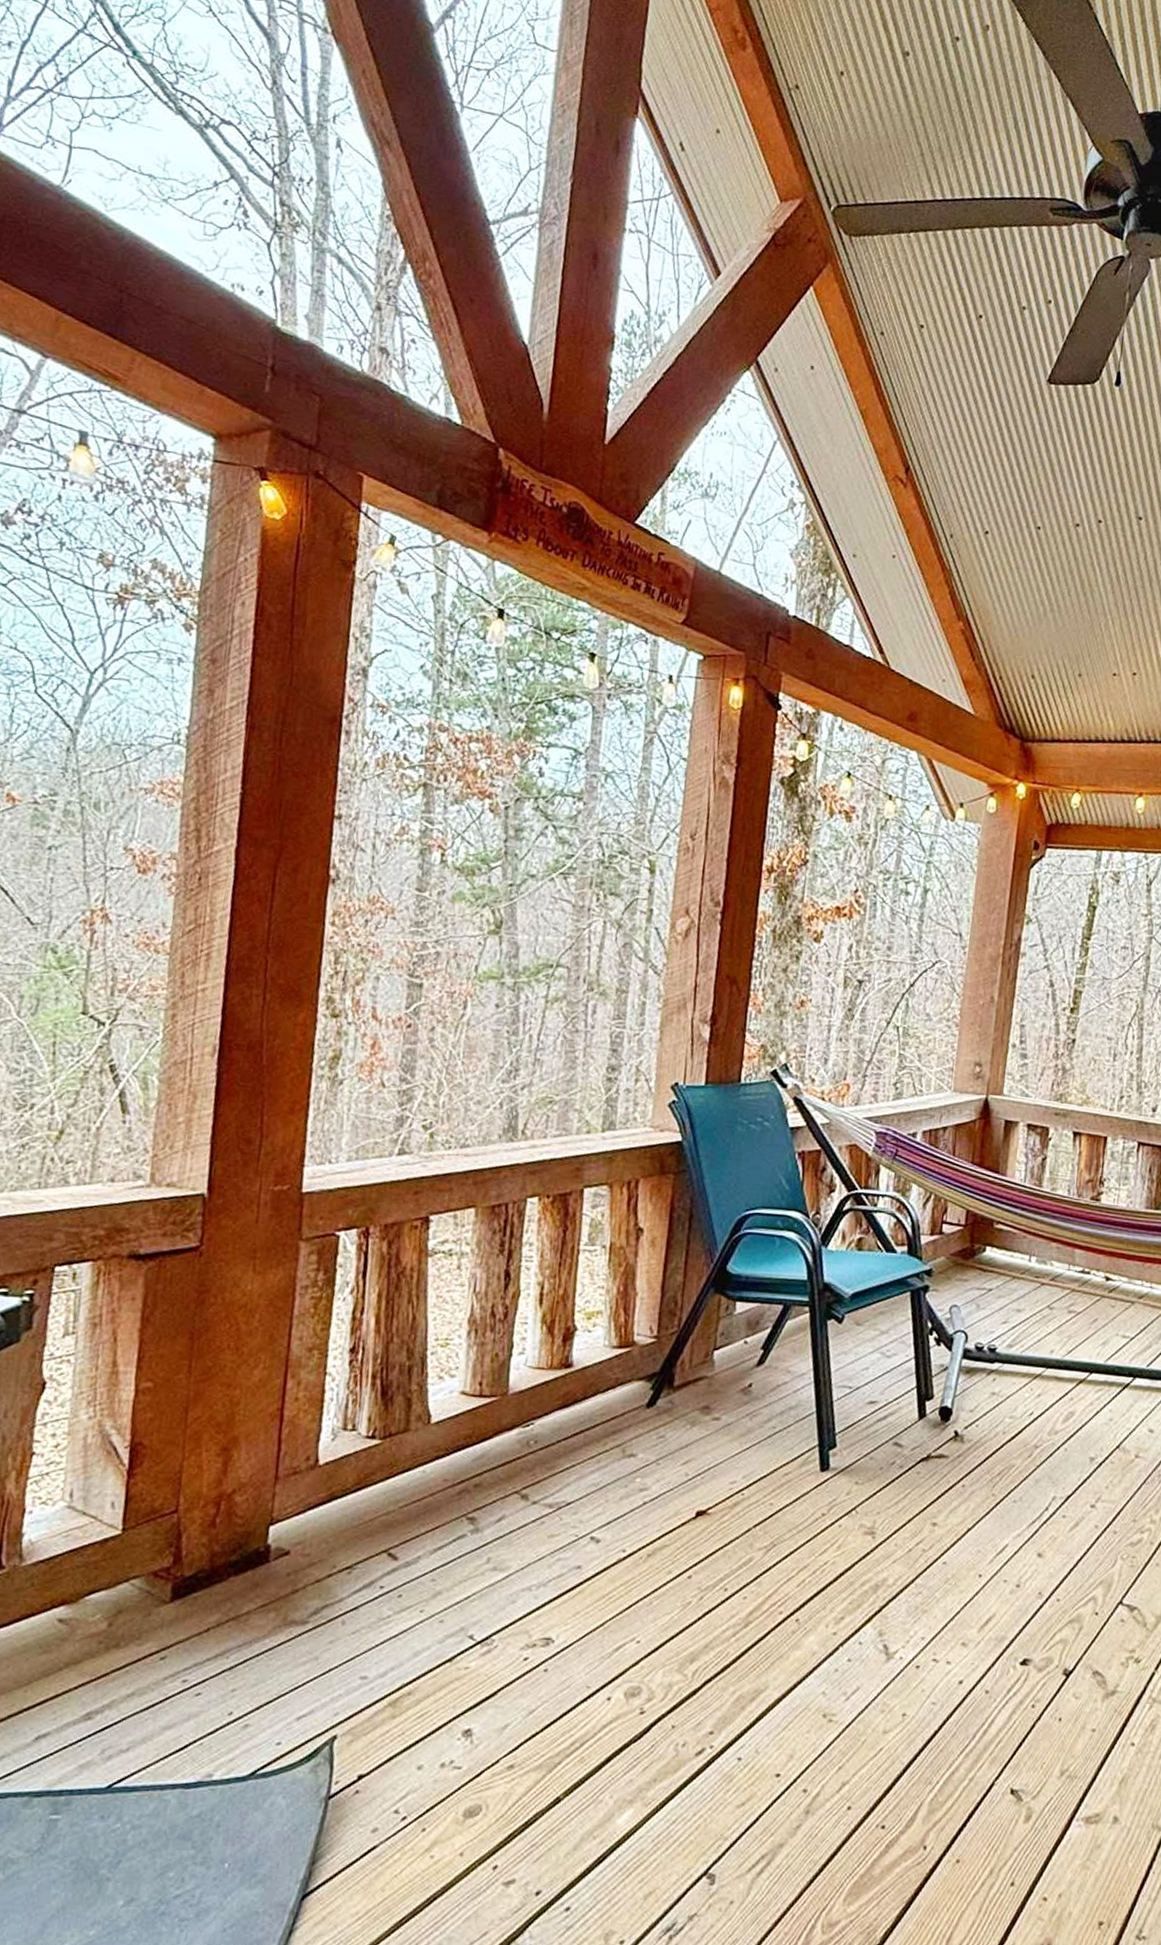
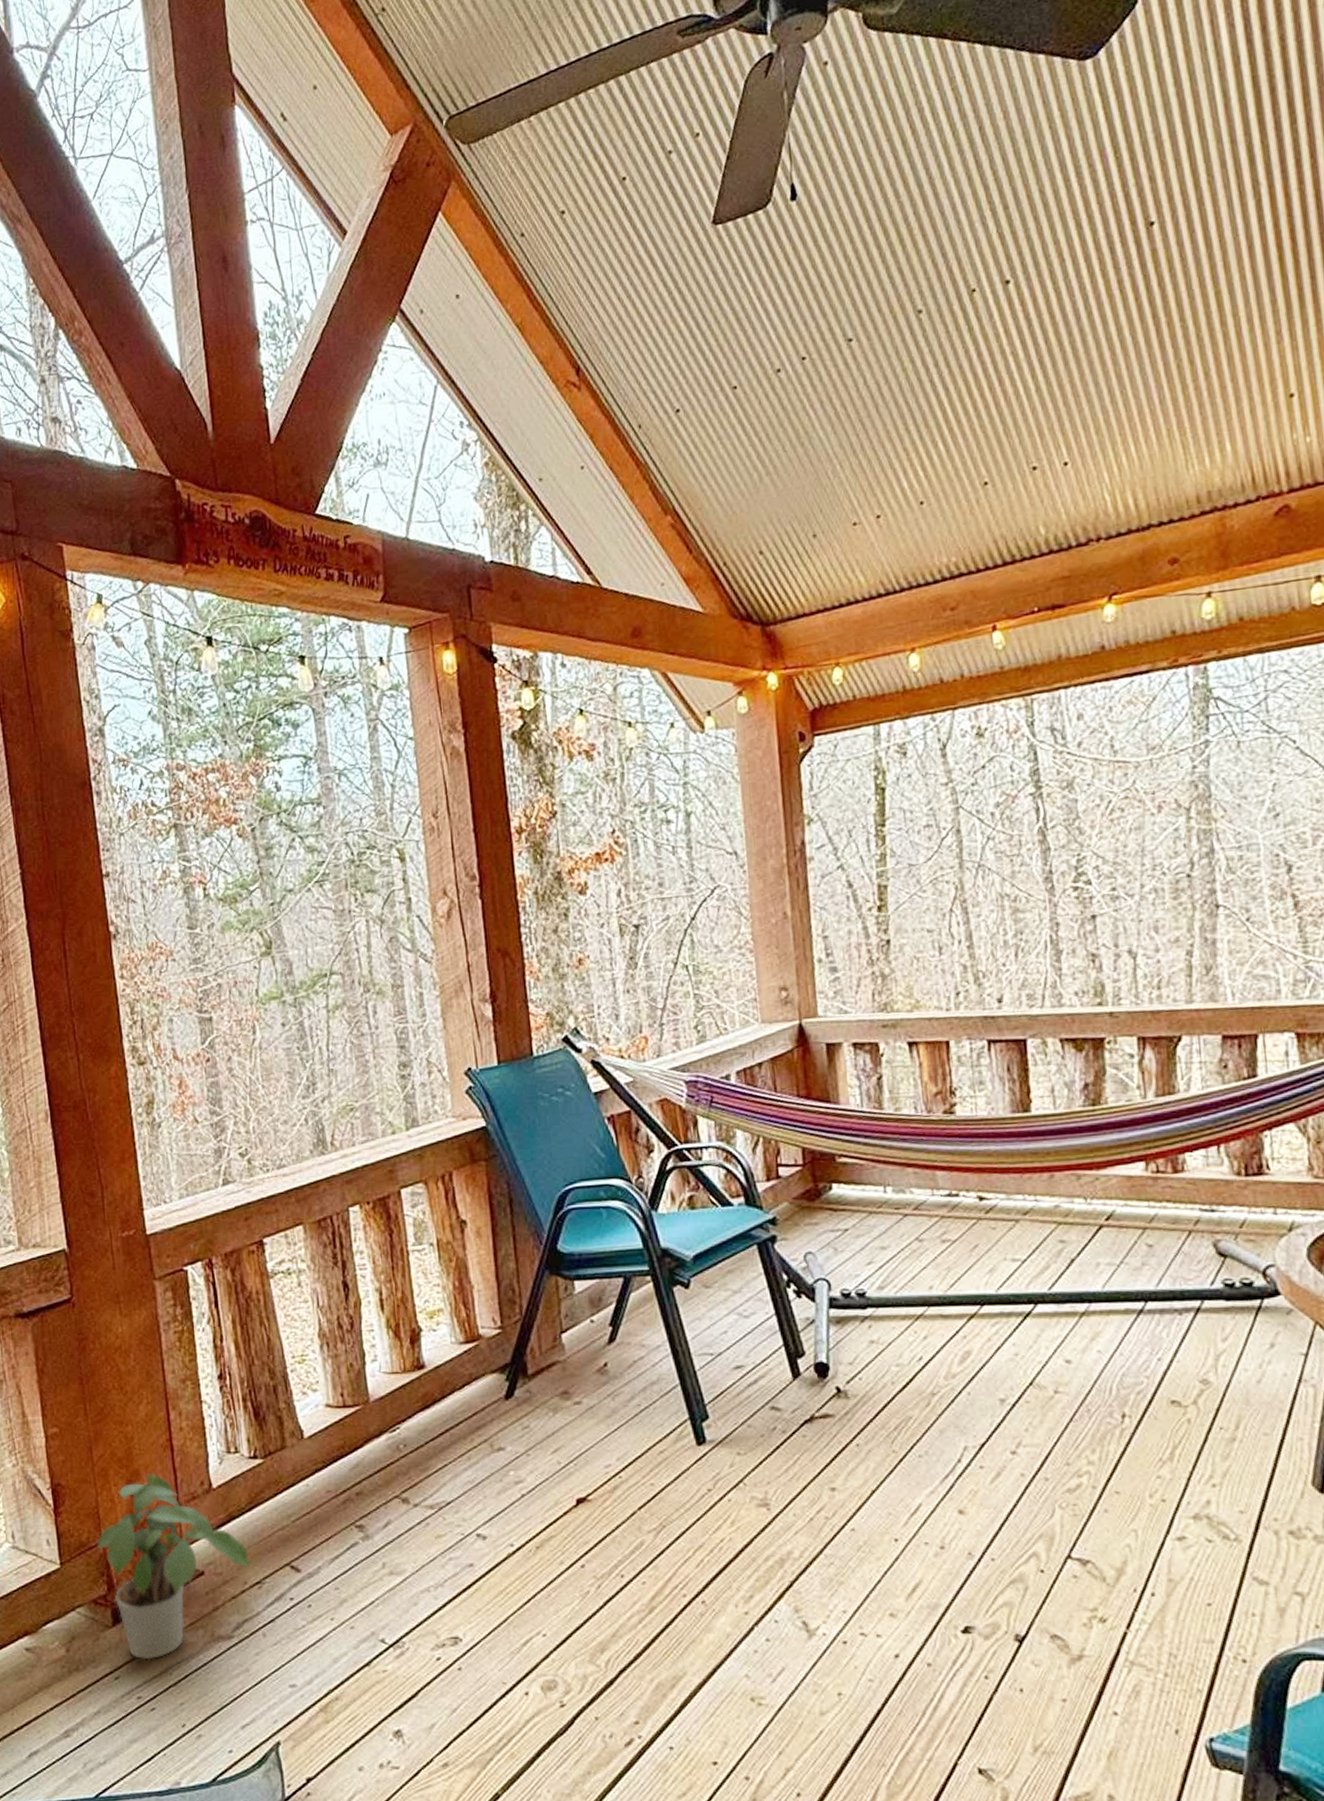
potted plant: none [170,1442,345,1641] -> present [96,1473,251,1660]

